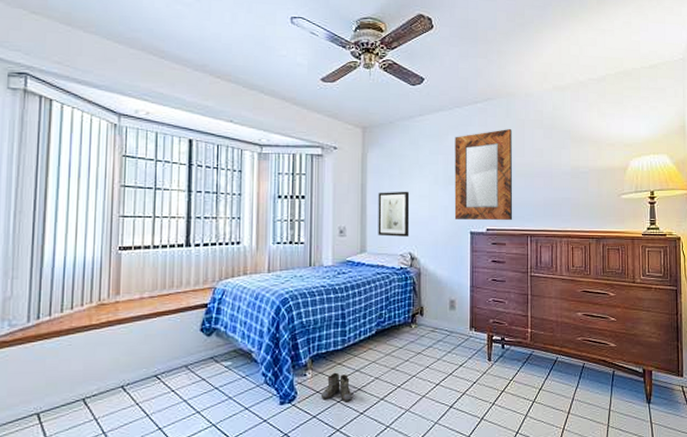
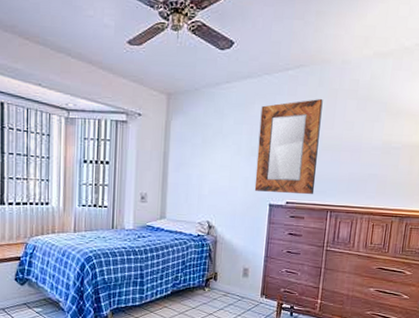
wall art: present [378,191,410,237] -> none [177,160,211,206]

